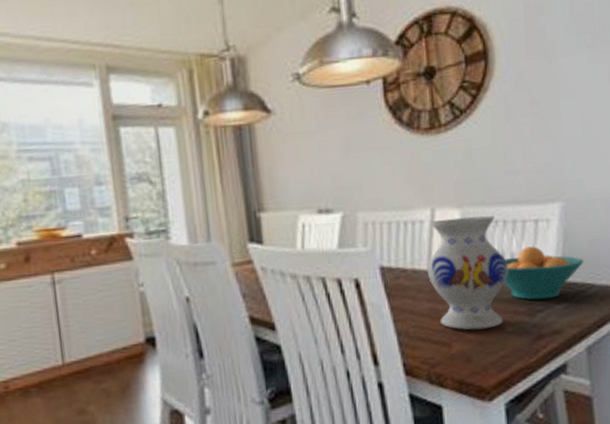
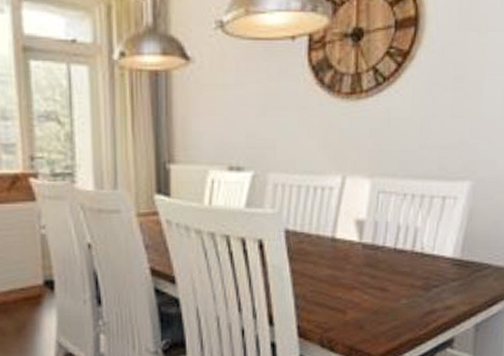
vase: present [426,214,508,330] -> none [331,187,411,299]
fruit bowl: present [504,245,585,300] -> none [405,221,485,275]

